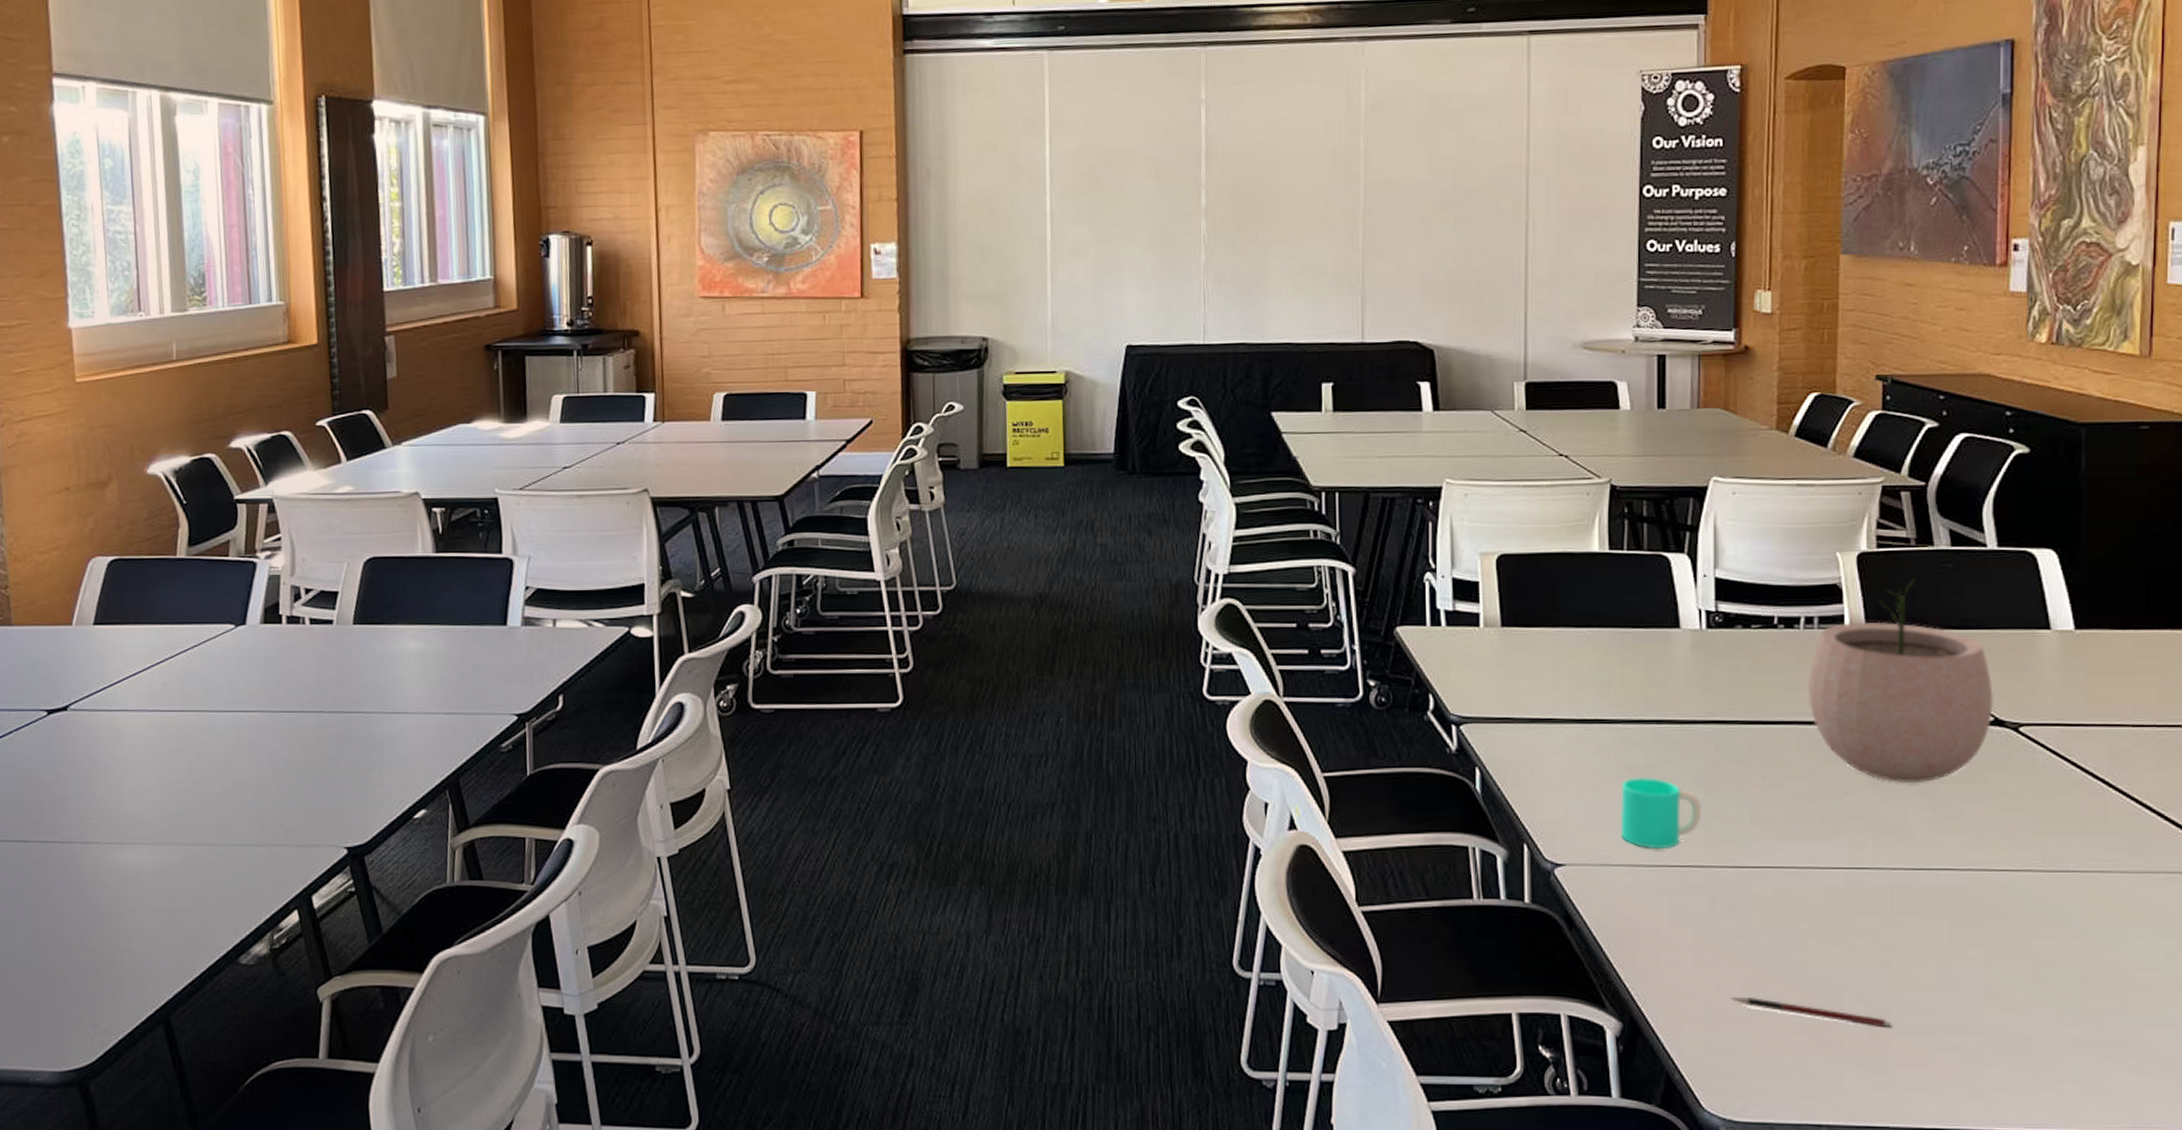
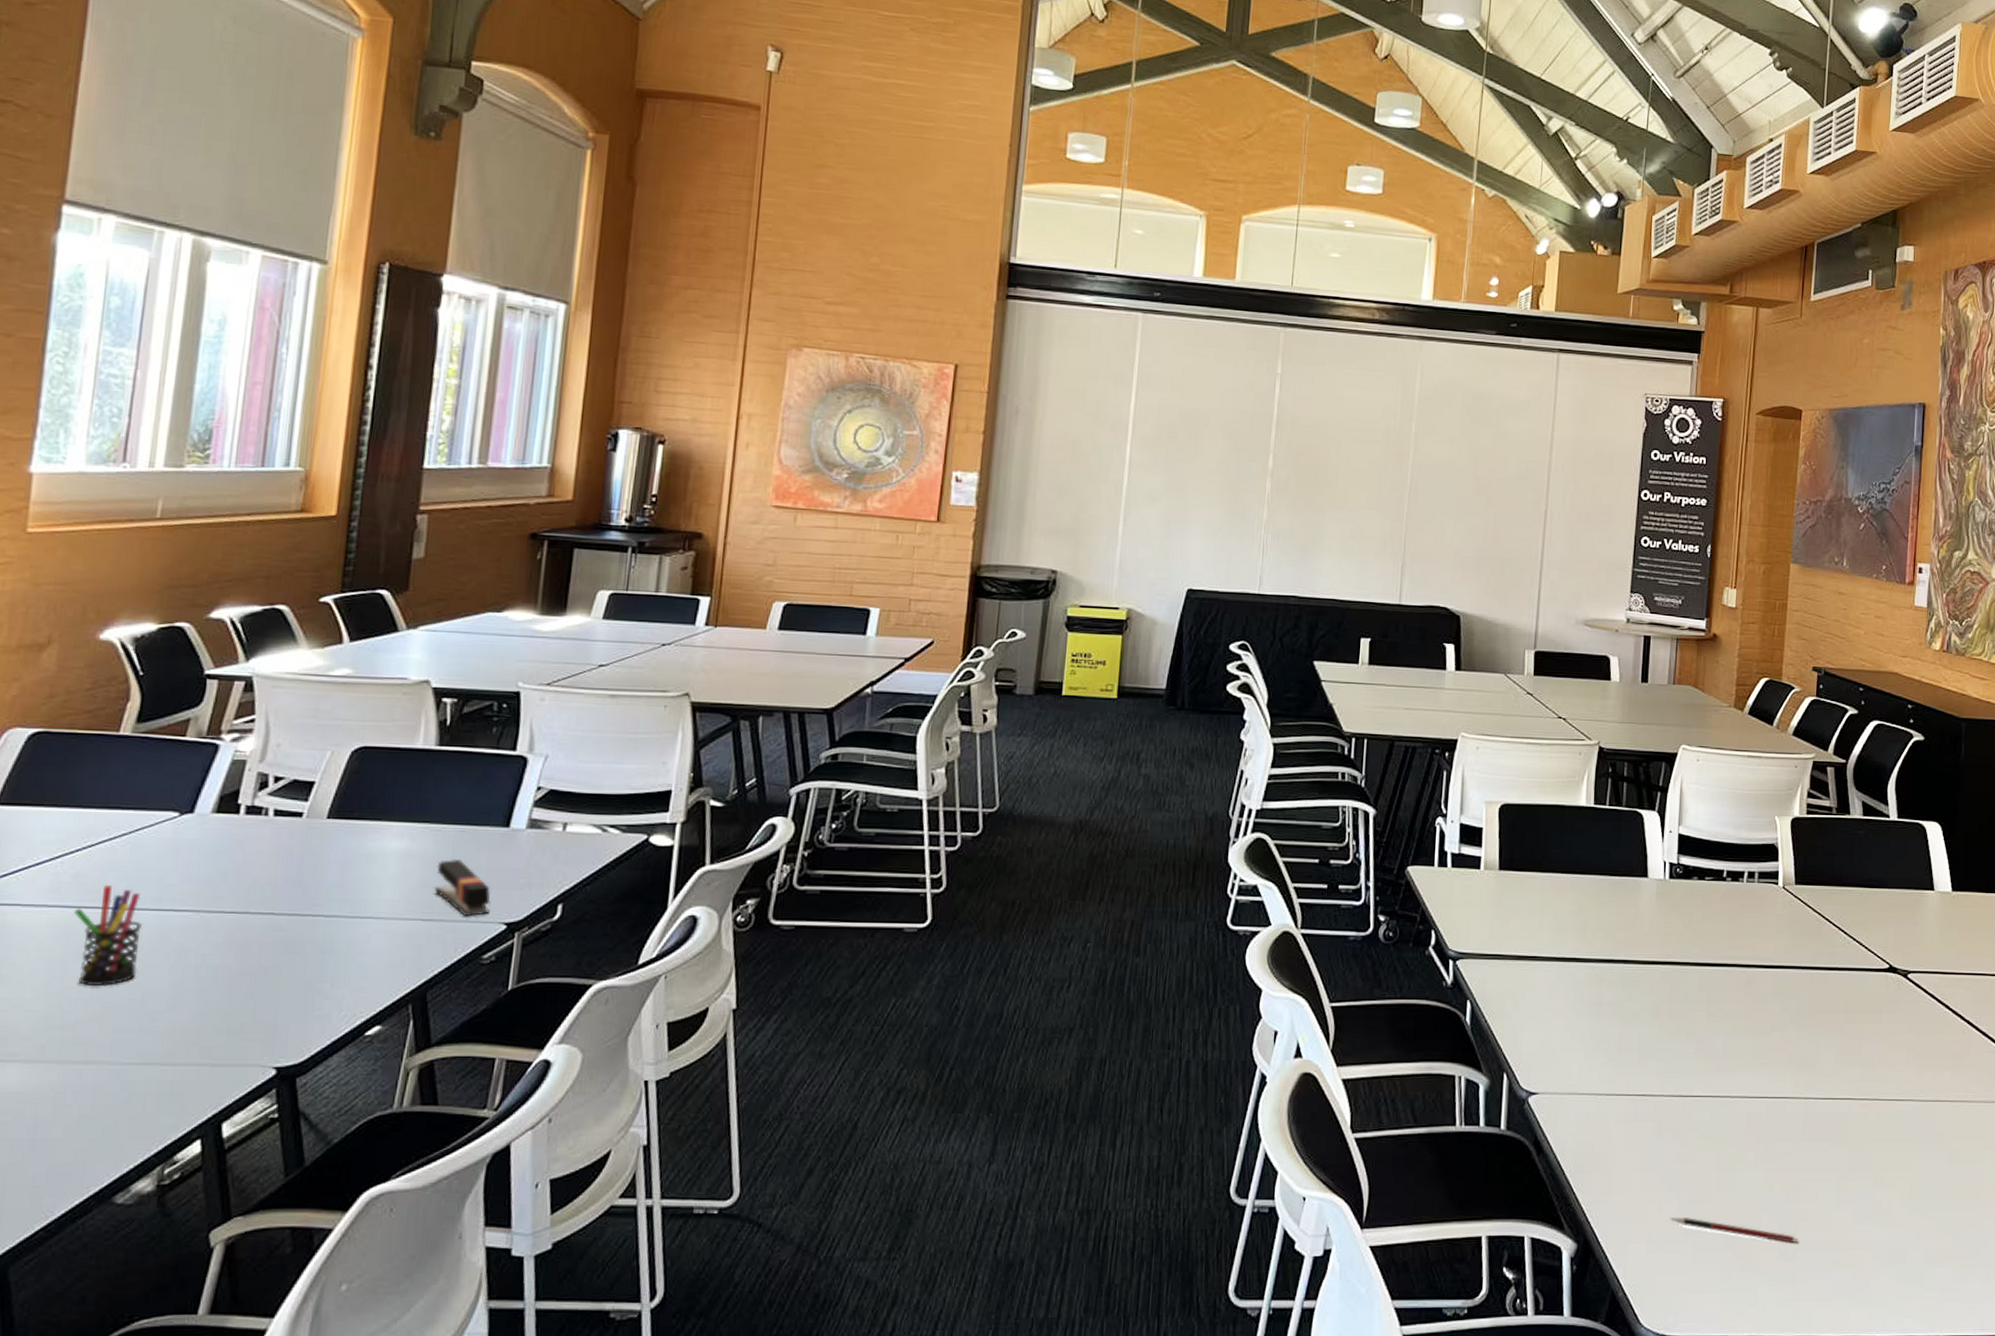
pen holder: none [168,690,225,779] -> present [74,884,142,987]
stapler: none [450,656,501,709] -> present [434,858,491,916]
cup: present [1620,776,1702,849] -> none [1588,1011,1656,1079]
plant pot: present [1807,577,1993,784] -> none [1747,841,1890,1022]

